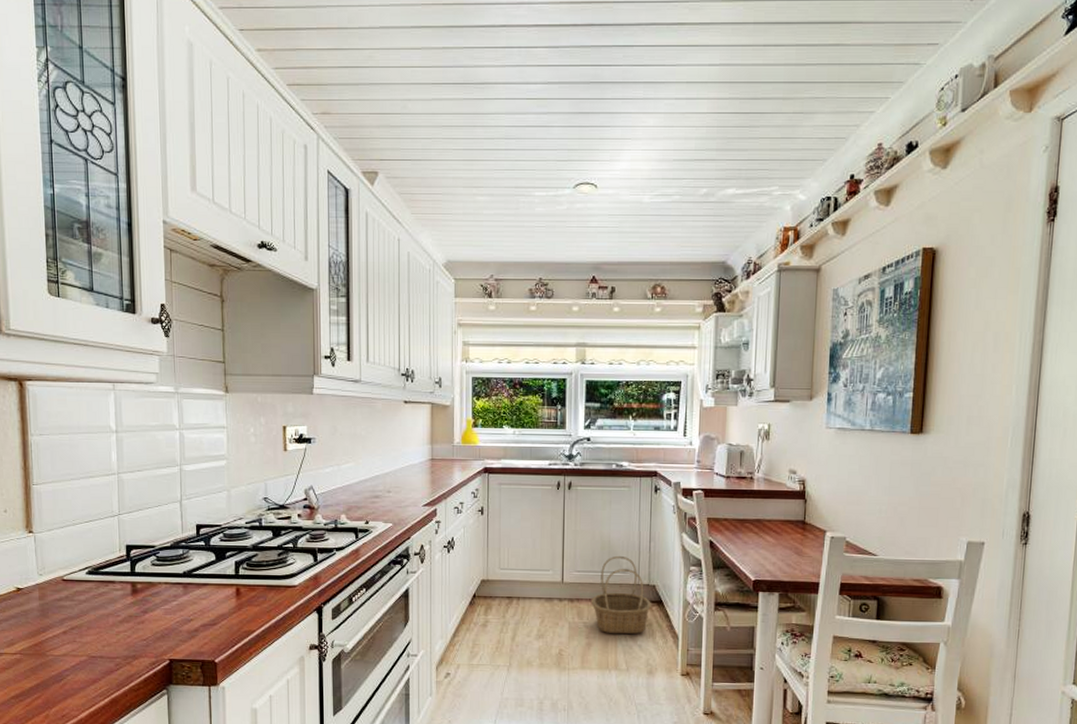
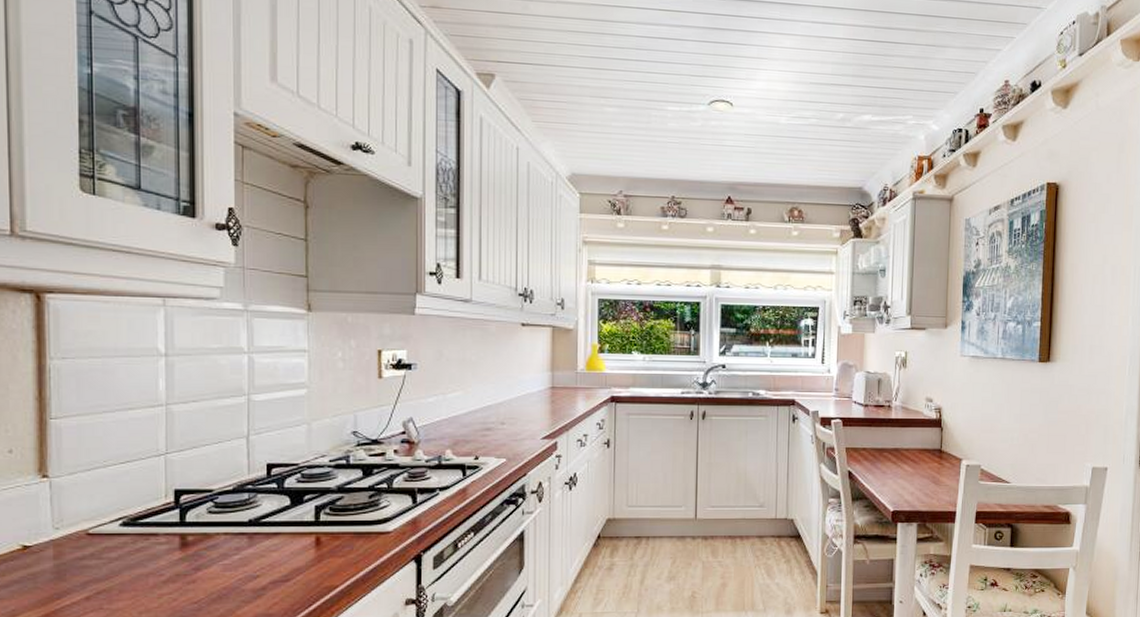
basket: present [590,555,652,634] -> none [725,489,790,572]

